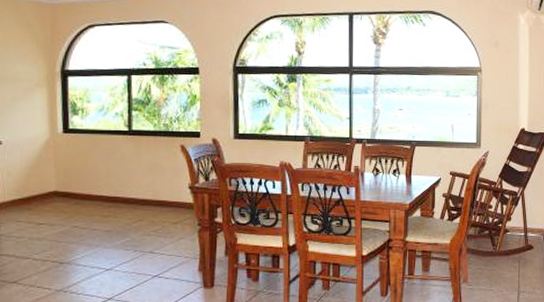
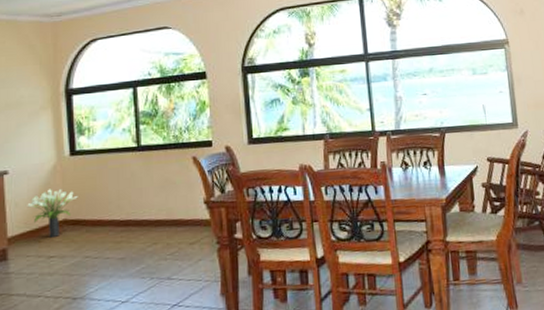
potted plant: none [19,162,69,206] -> present [27,189,78,238]

